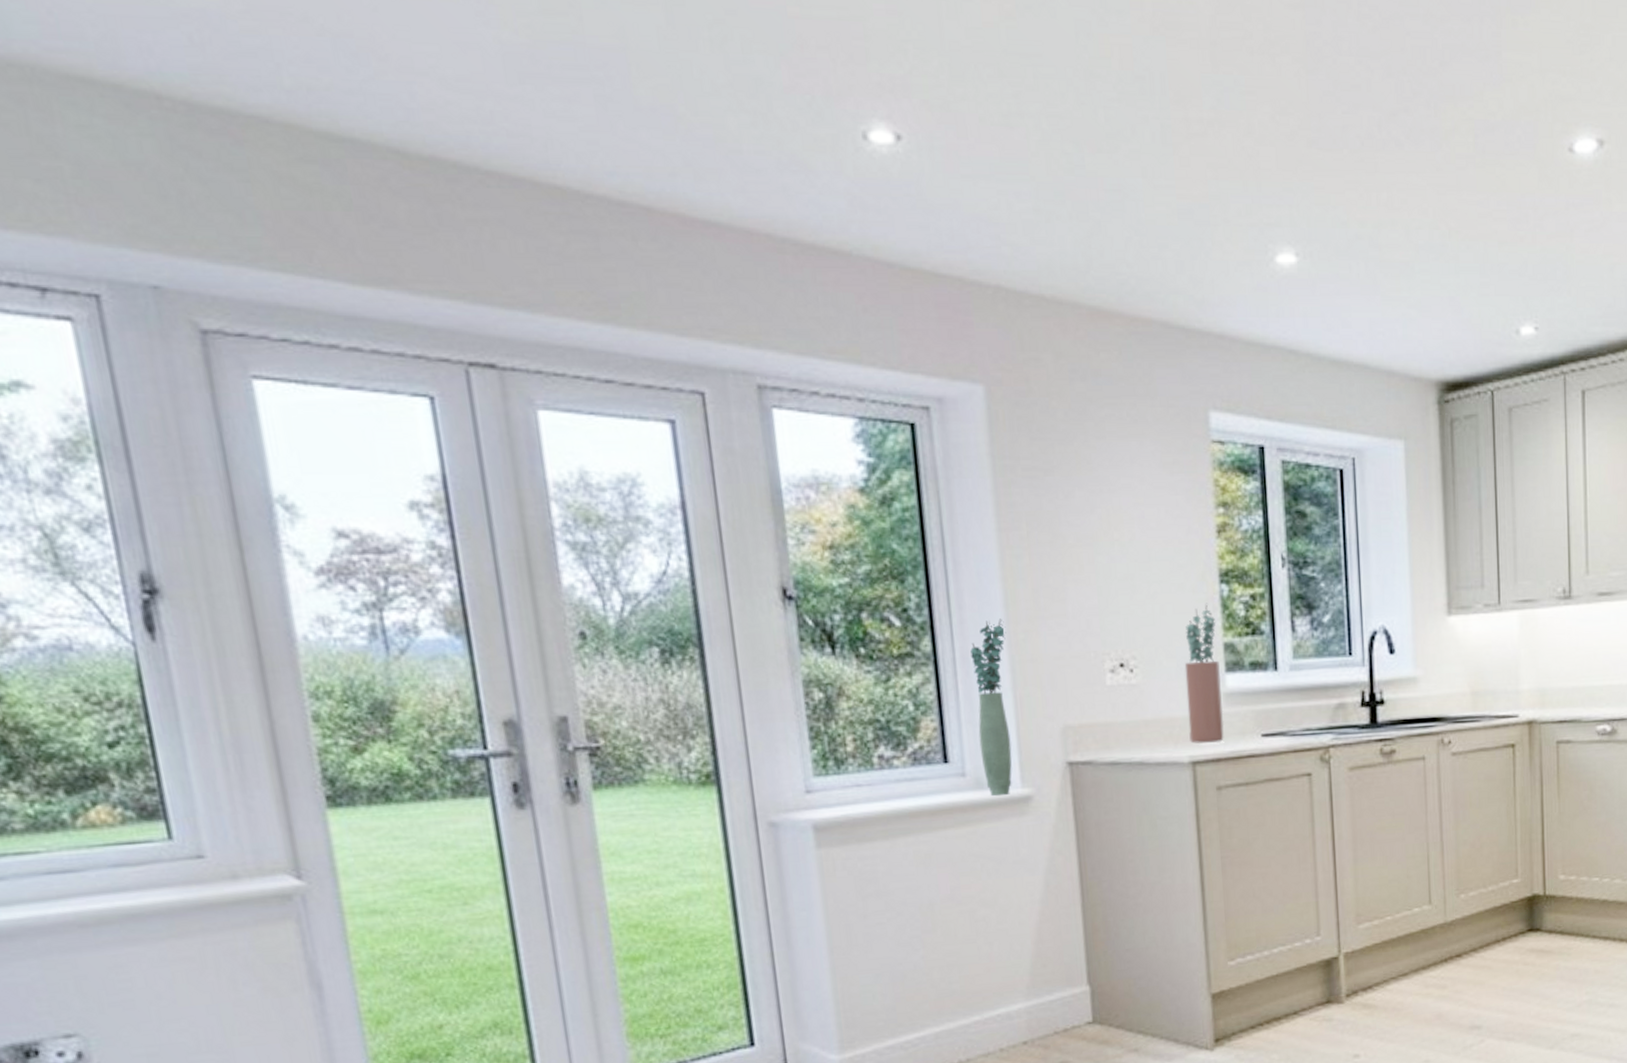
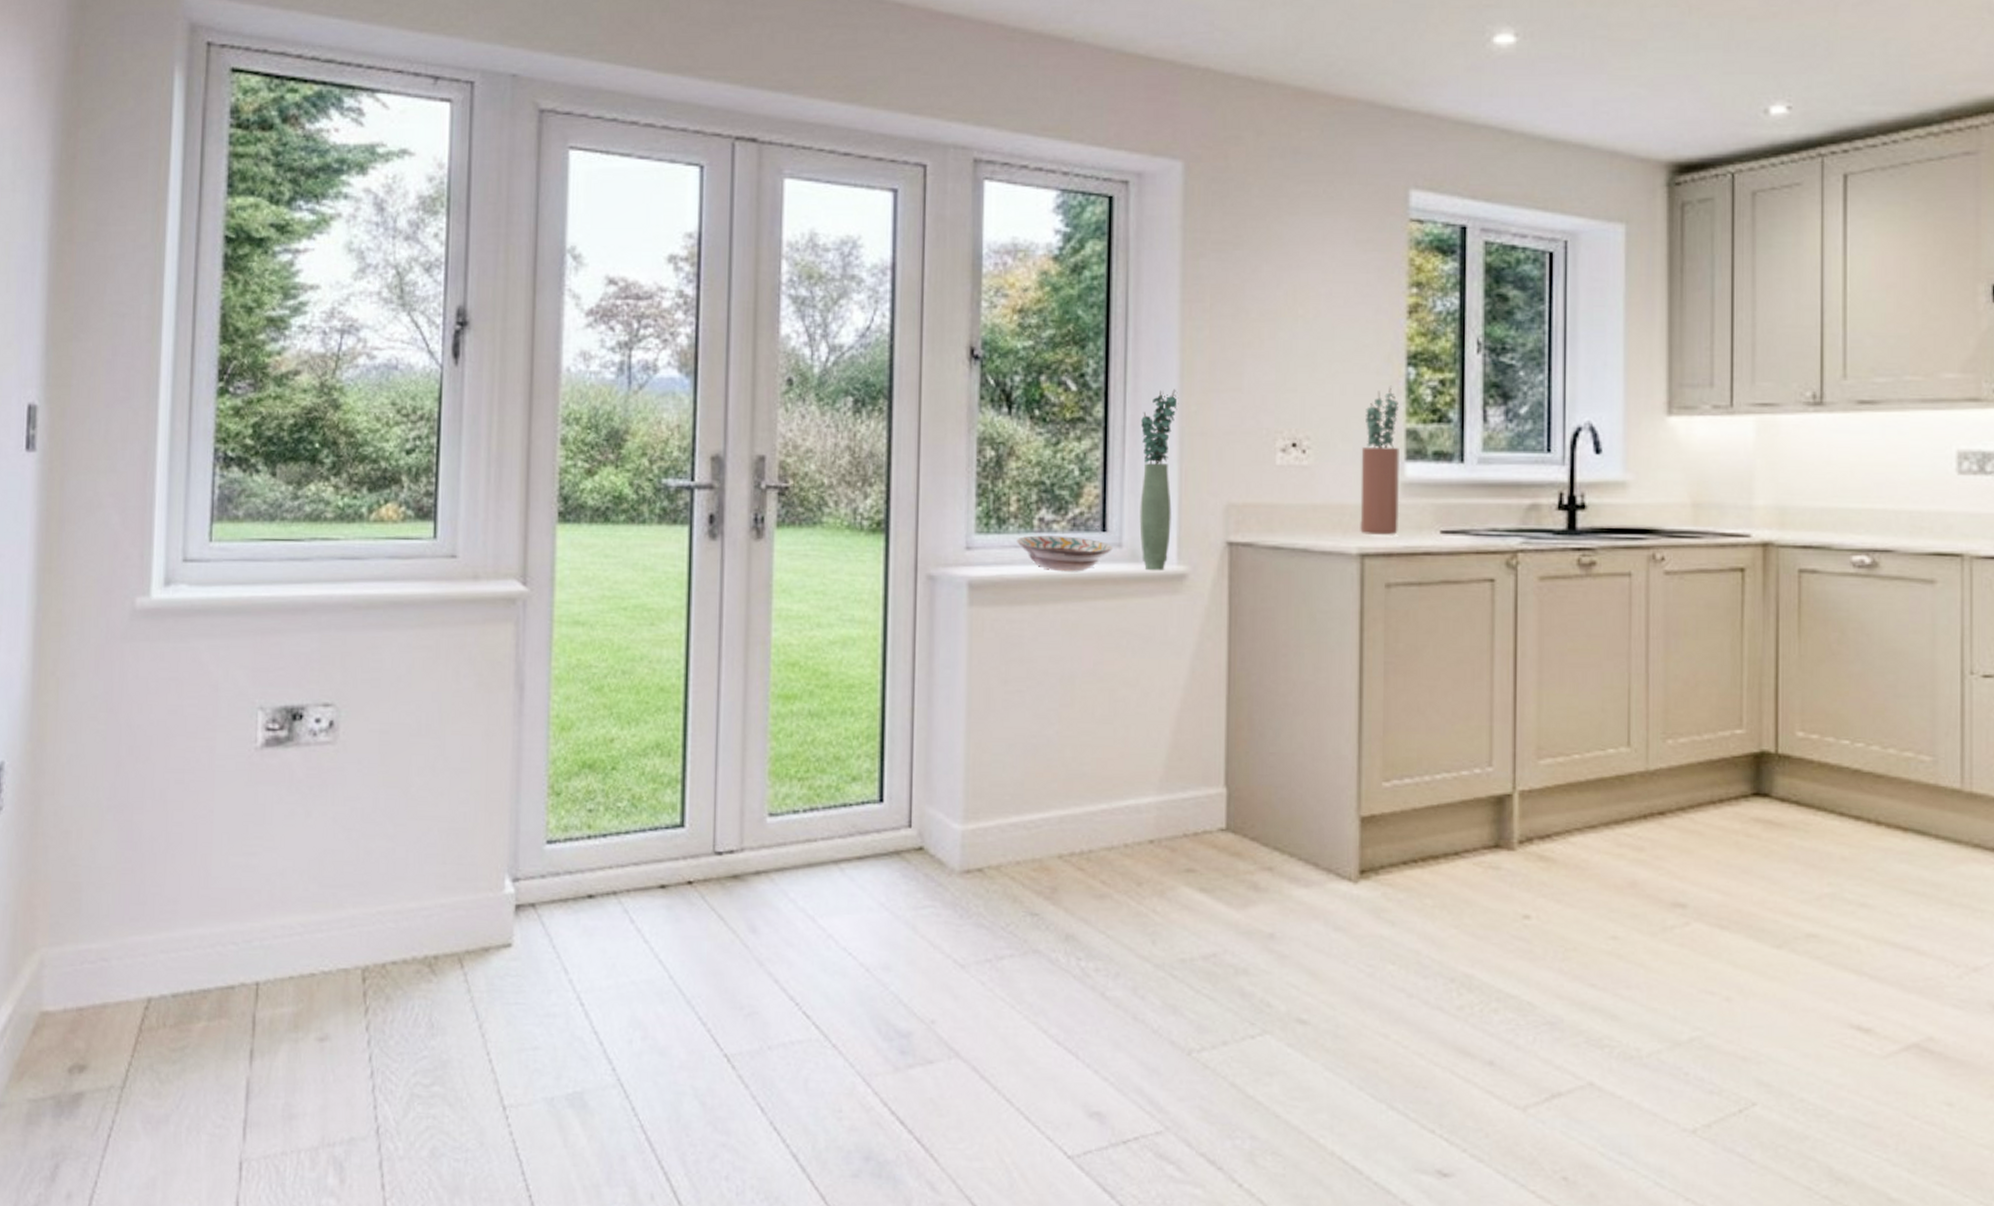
decorative bowl: none [858,770,957,806] -> present [1017,535,1113,572]

